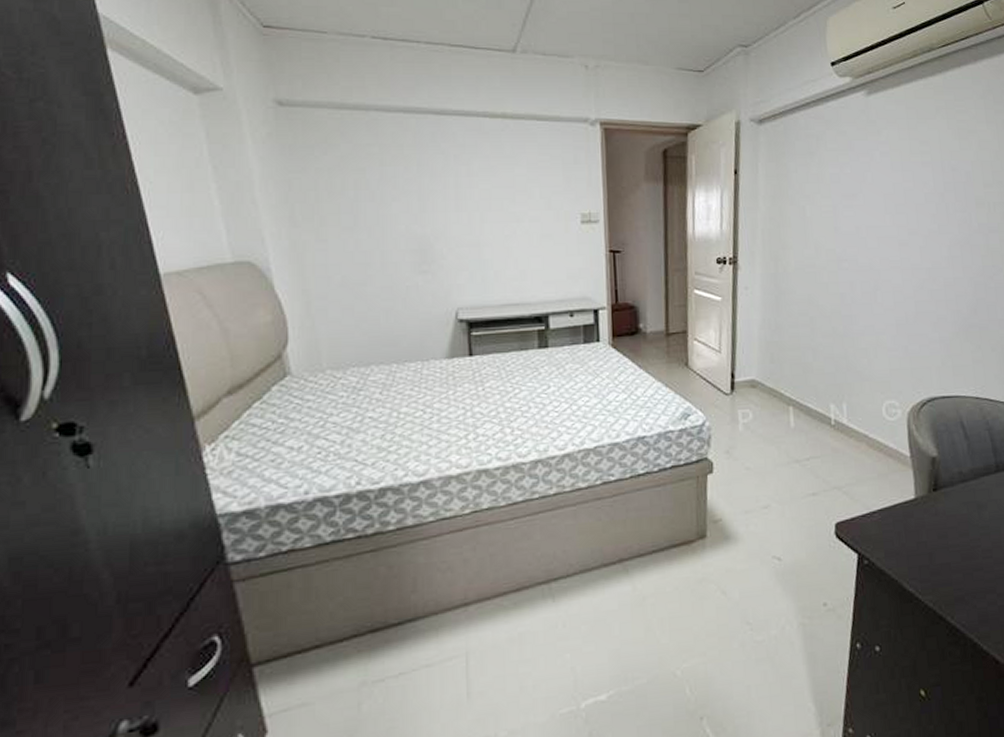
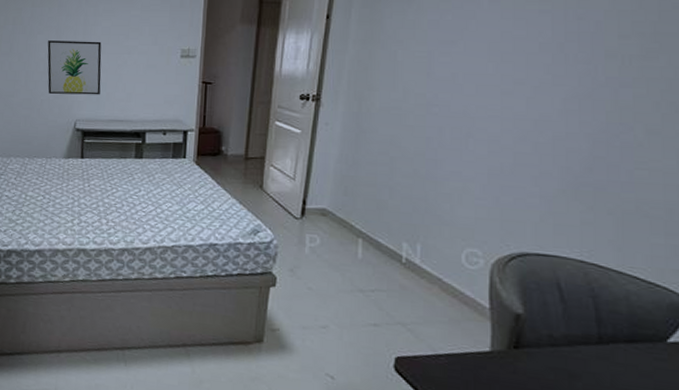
wall art: none [408,208,486,279] -> present [47,40,102,95]

